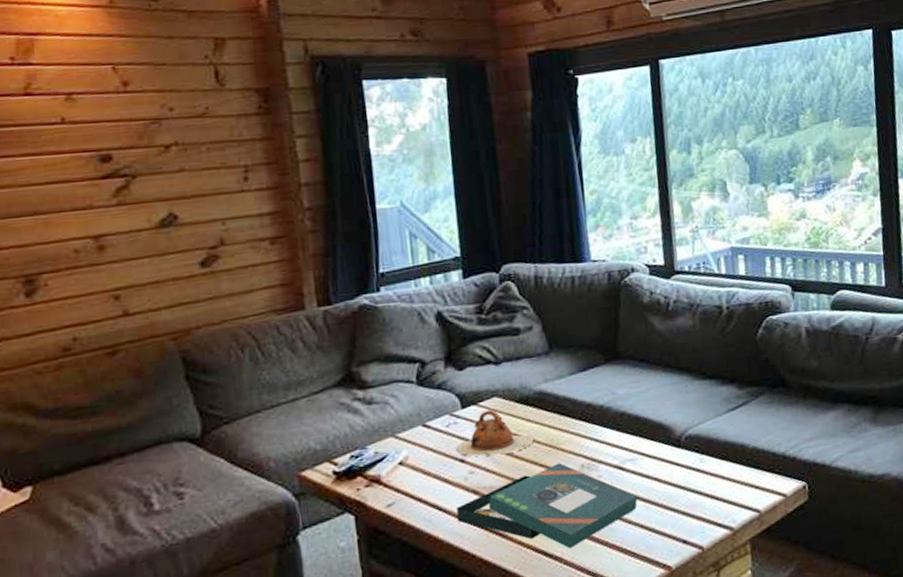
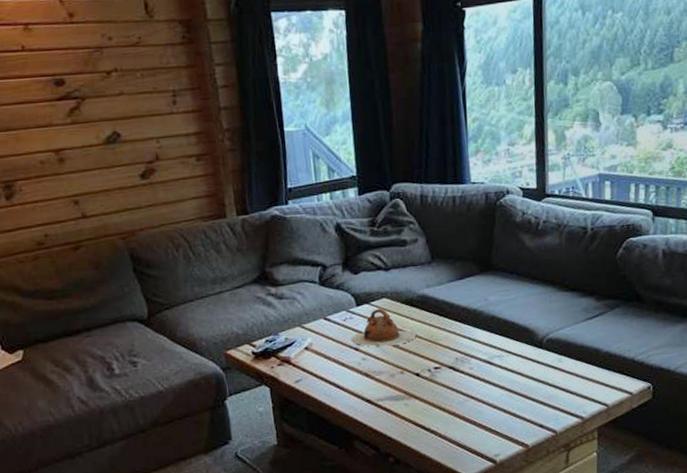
board game: present [456,463,638,549] -> none [351,355,503,425]

